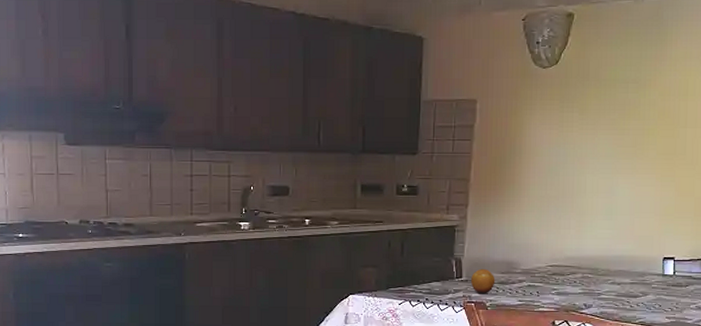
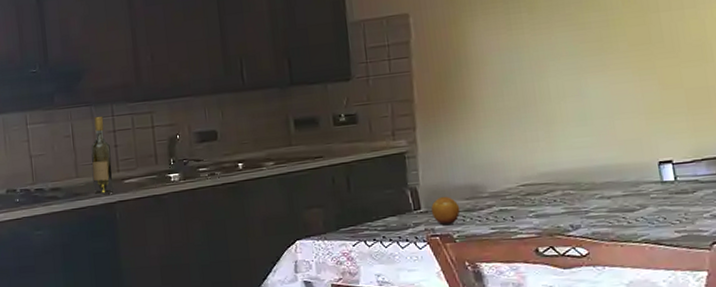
bottle: none [166,159,186,234] -> present [91,116,113,194]

